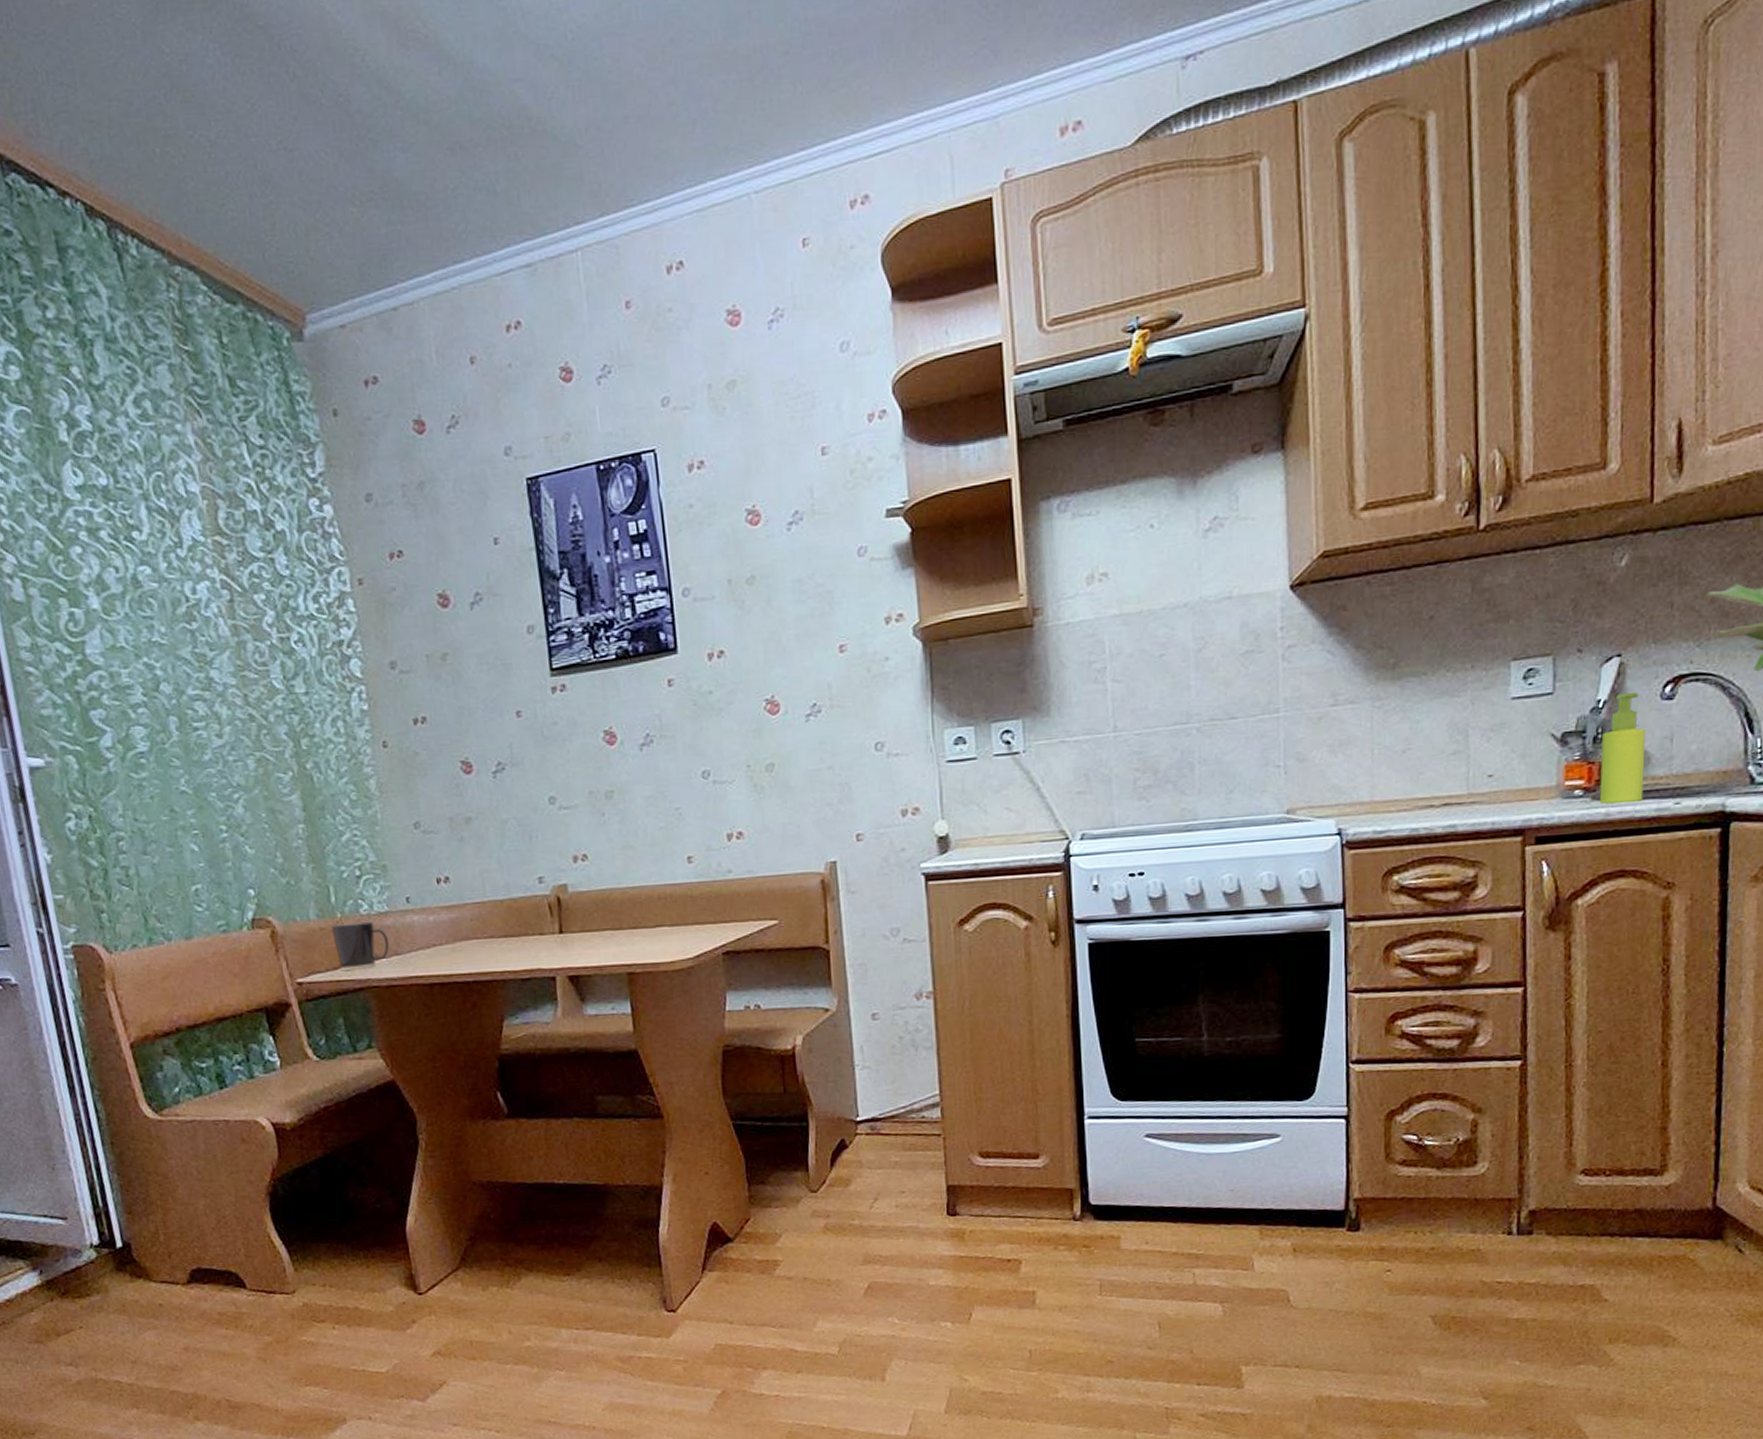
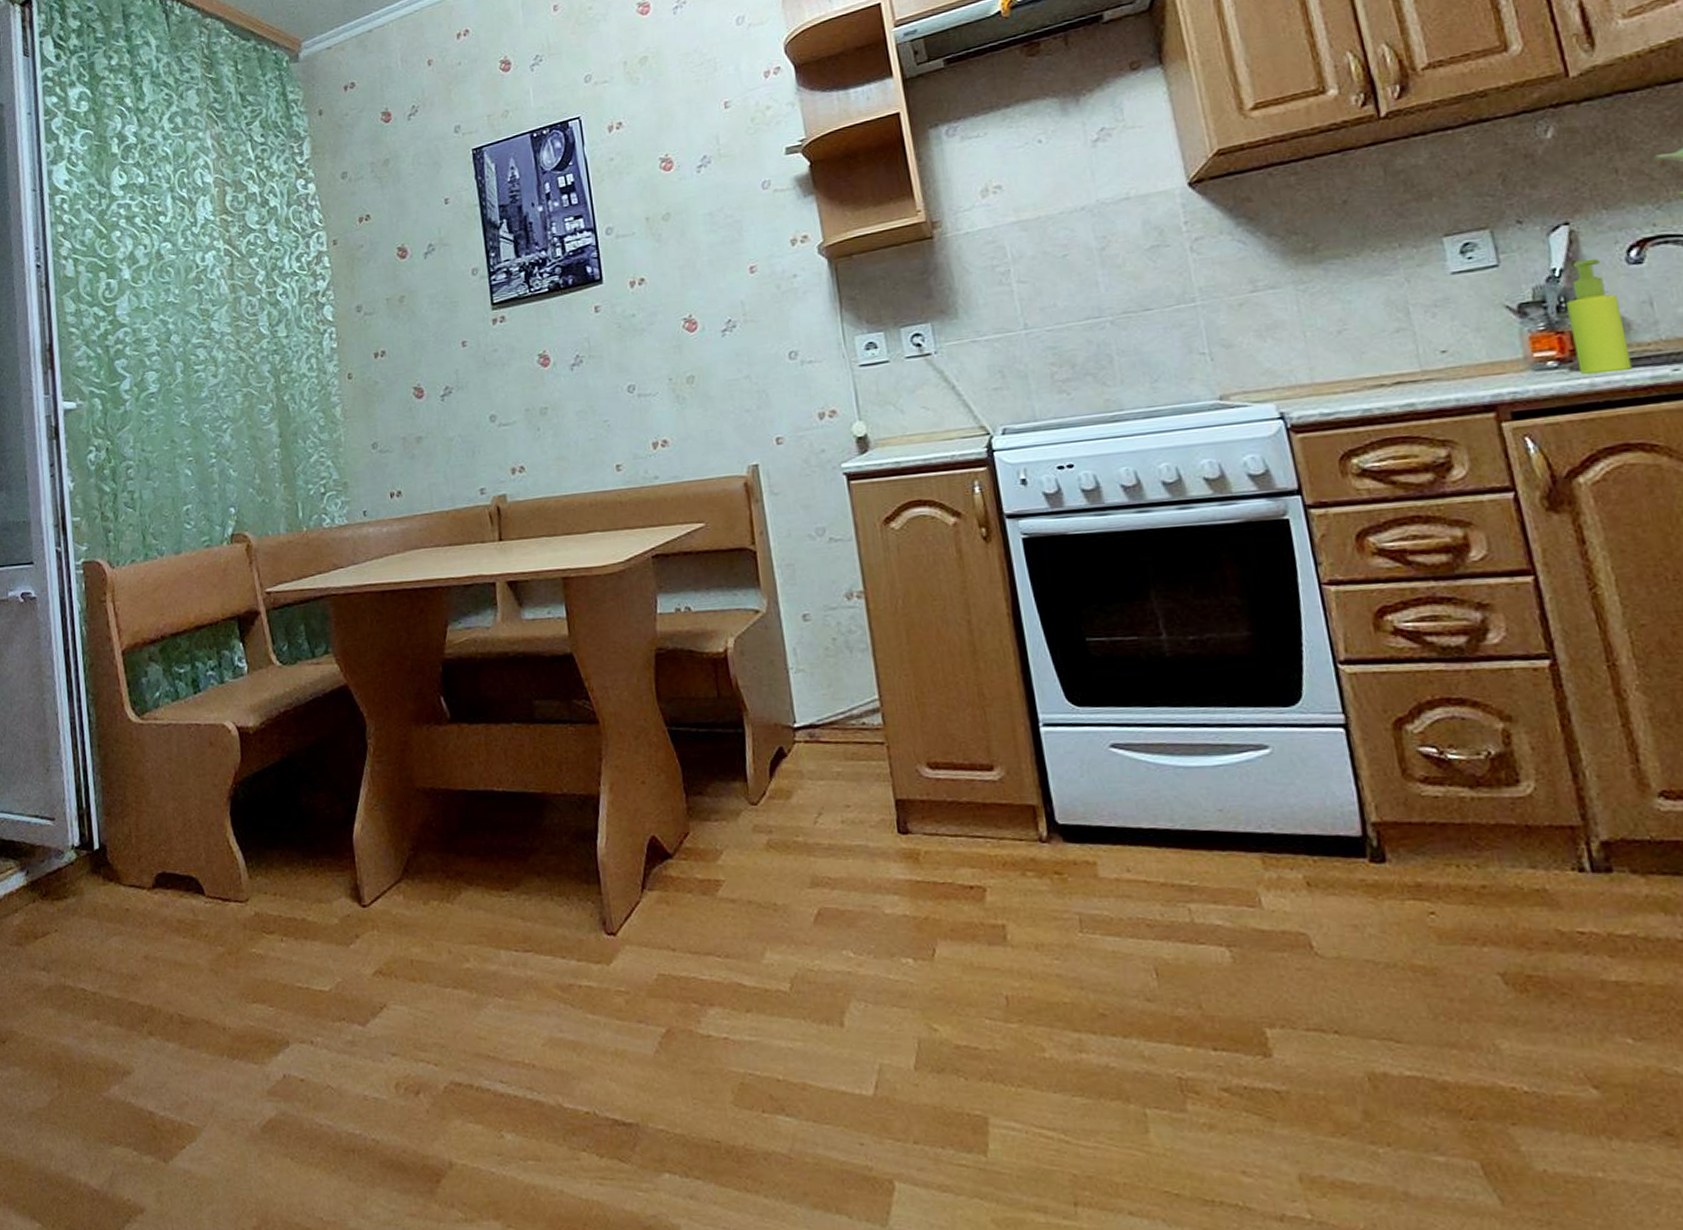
mug: present [331,921,390,972] -> none [298,533,348,581]

